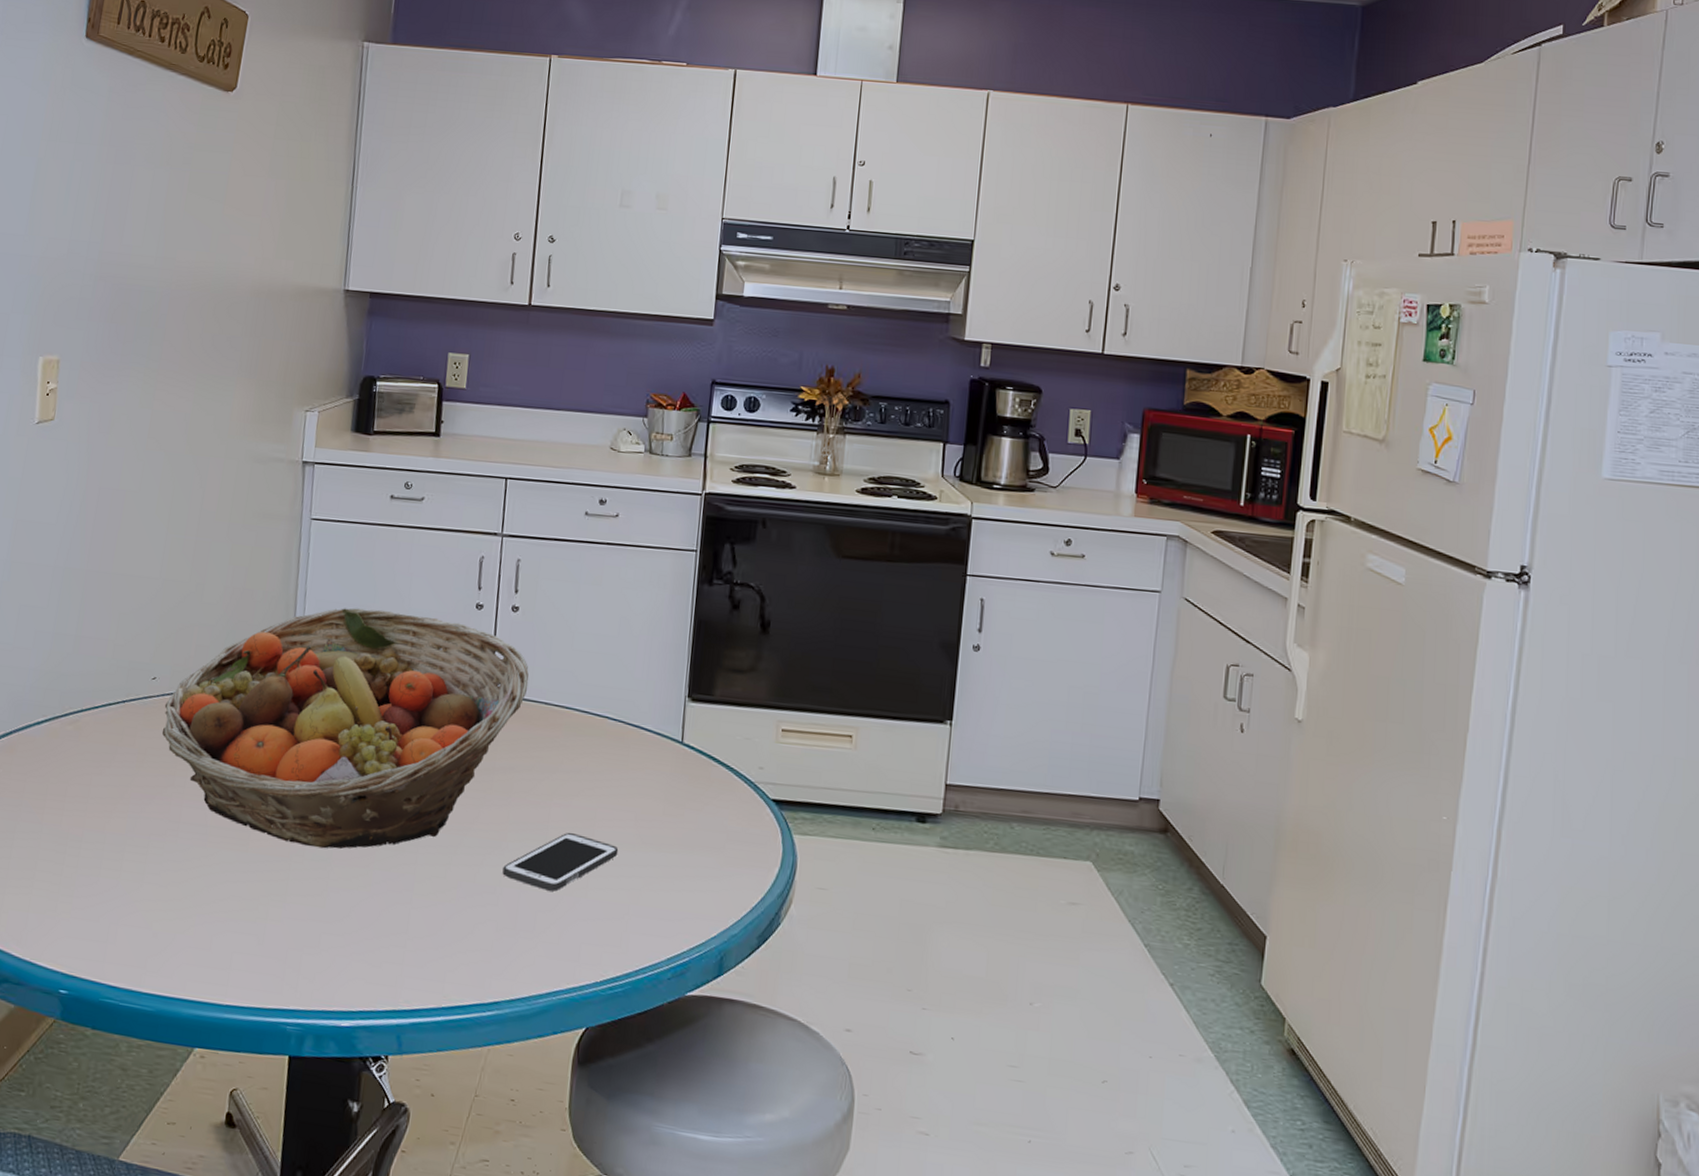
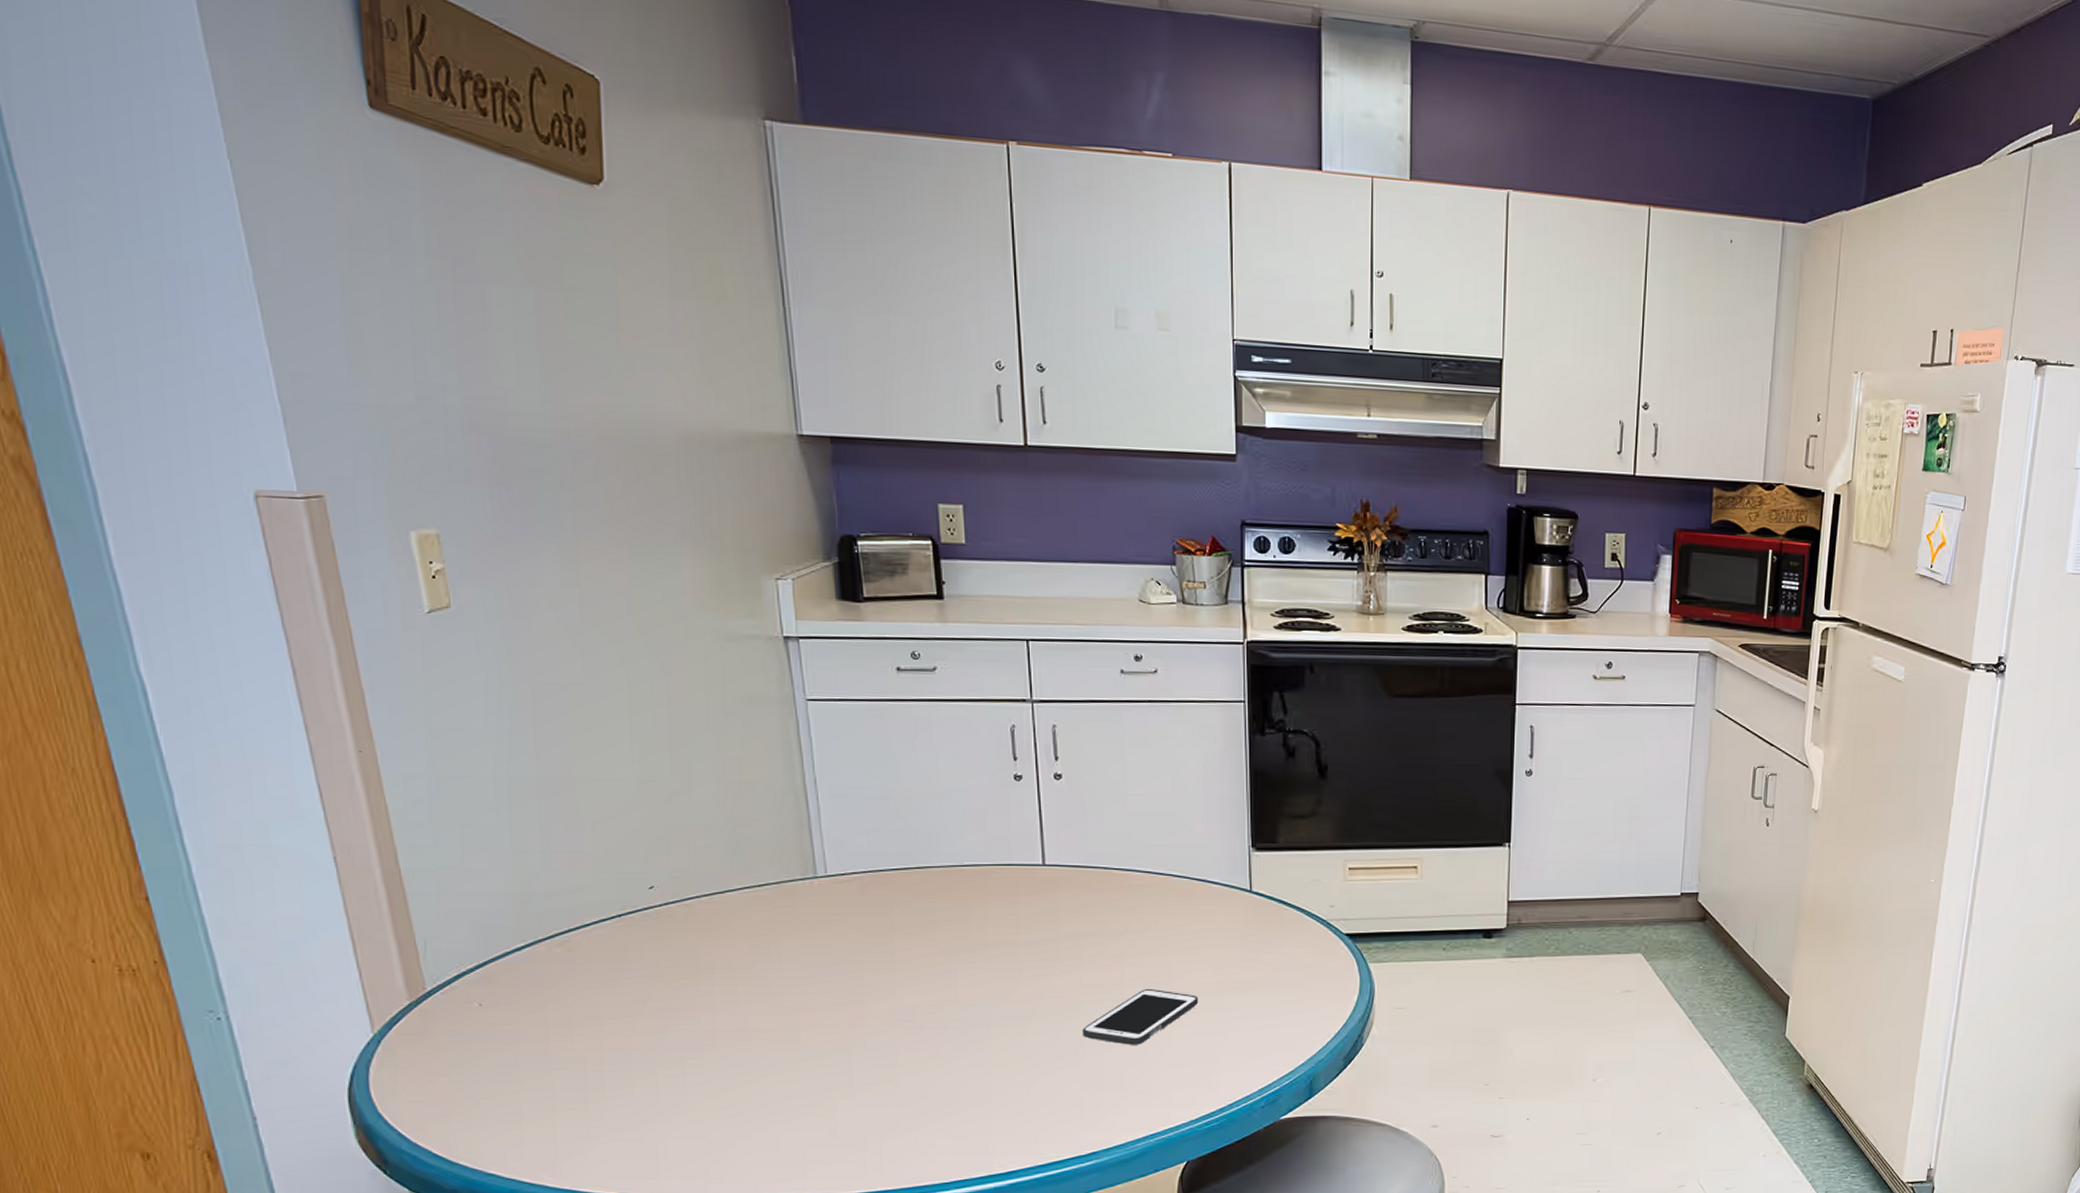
fruit basket: present [161,608,529,849] -> none [670,790,1083,1037]

